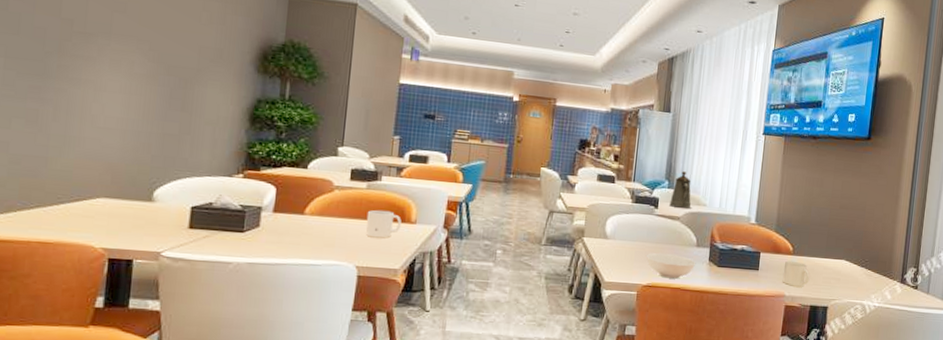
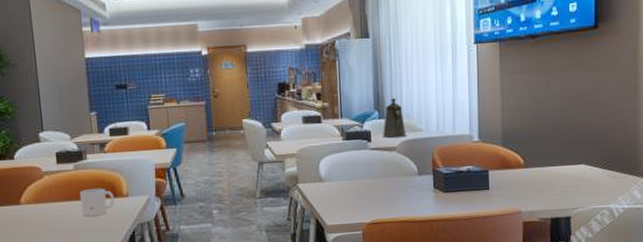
bowl: present [646,253,696,279] -> none [367,187,421,213]
cup: present [782,260,810,287] -> none [516,174,547,201]

